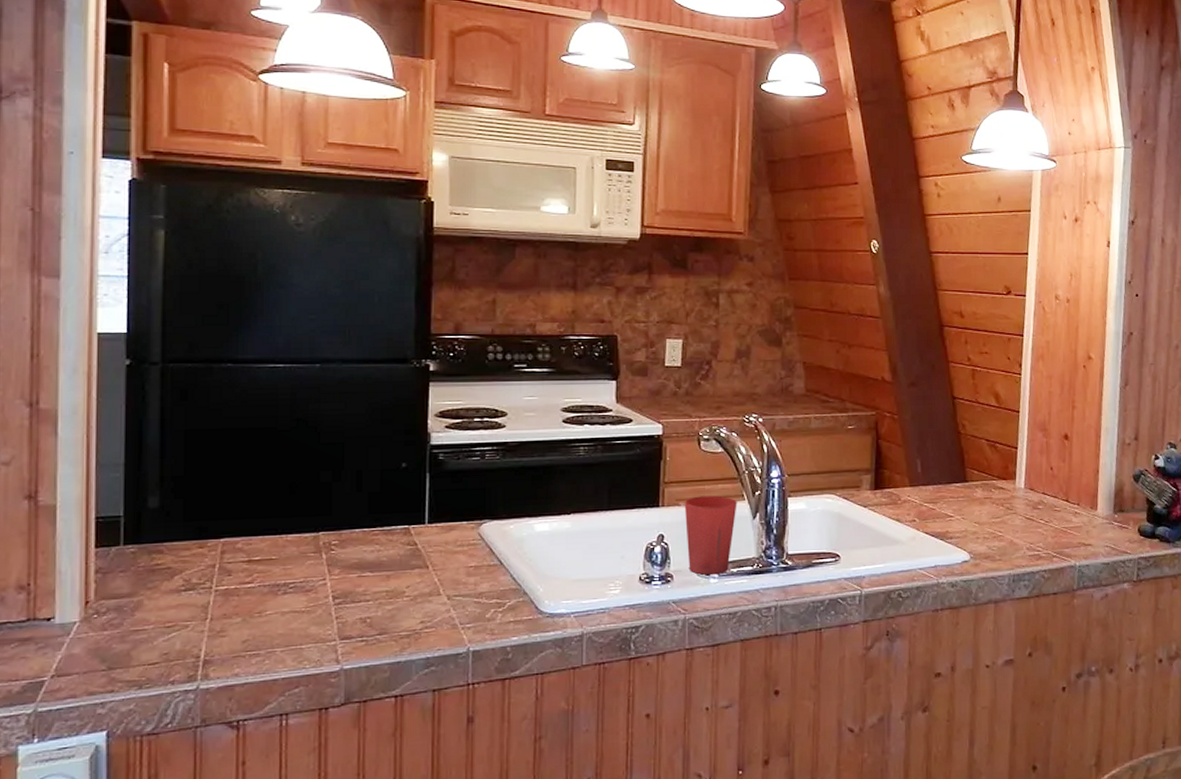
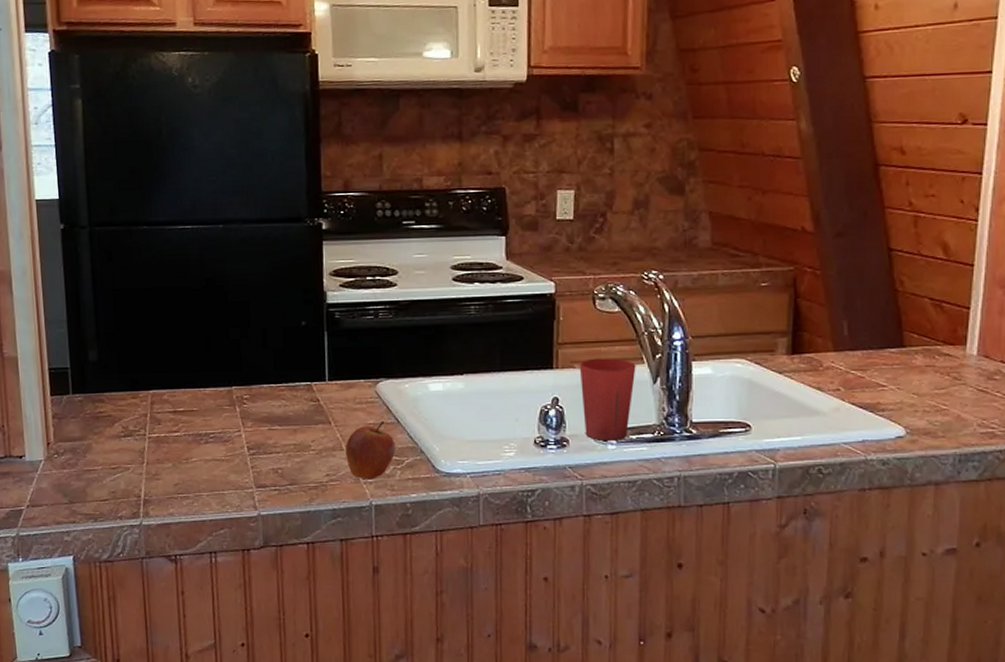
fruit: none [443,562,497,625] -> present [345,420,396,480]

